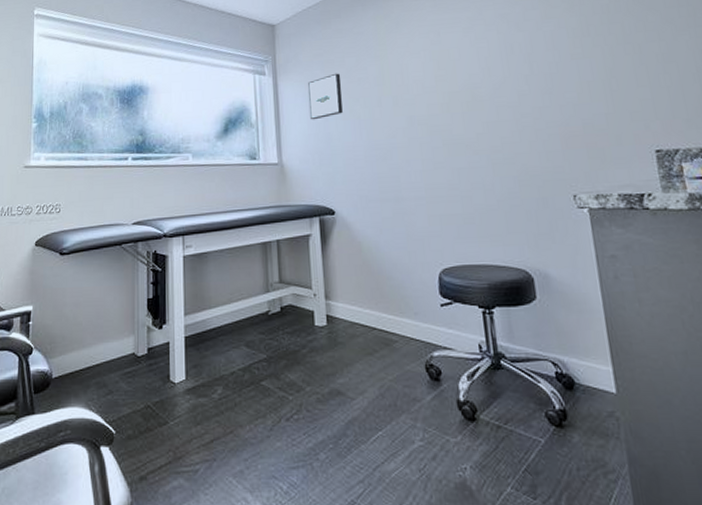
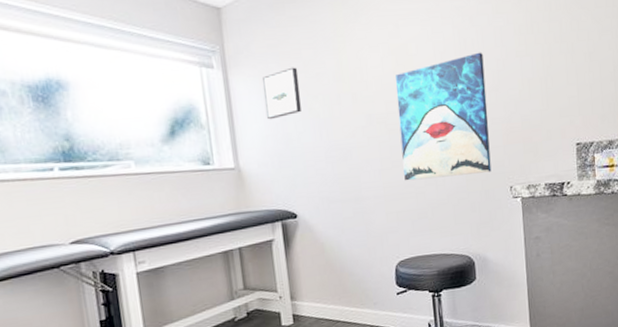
wall art: none [437,55,549,184] -> present [395,52,492,181]

